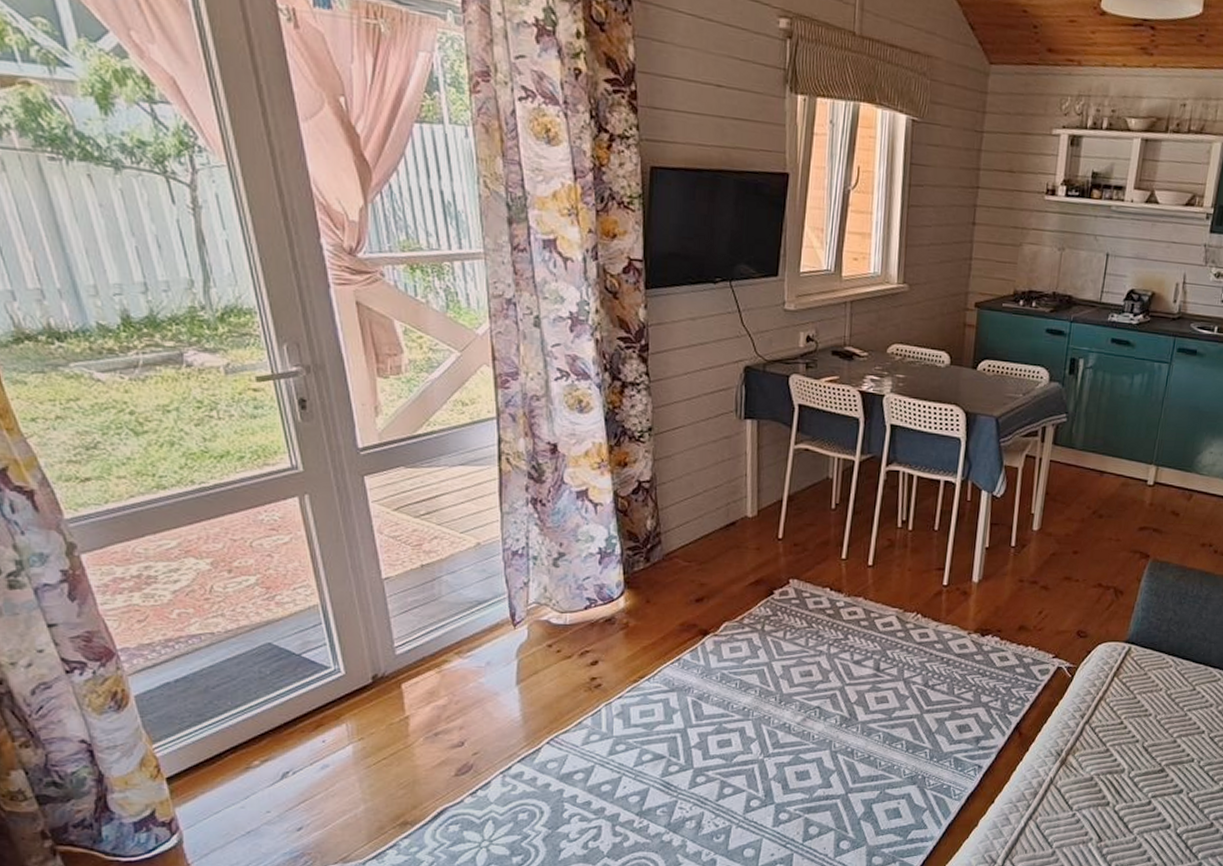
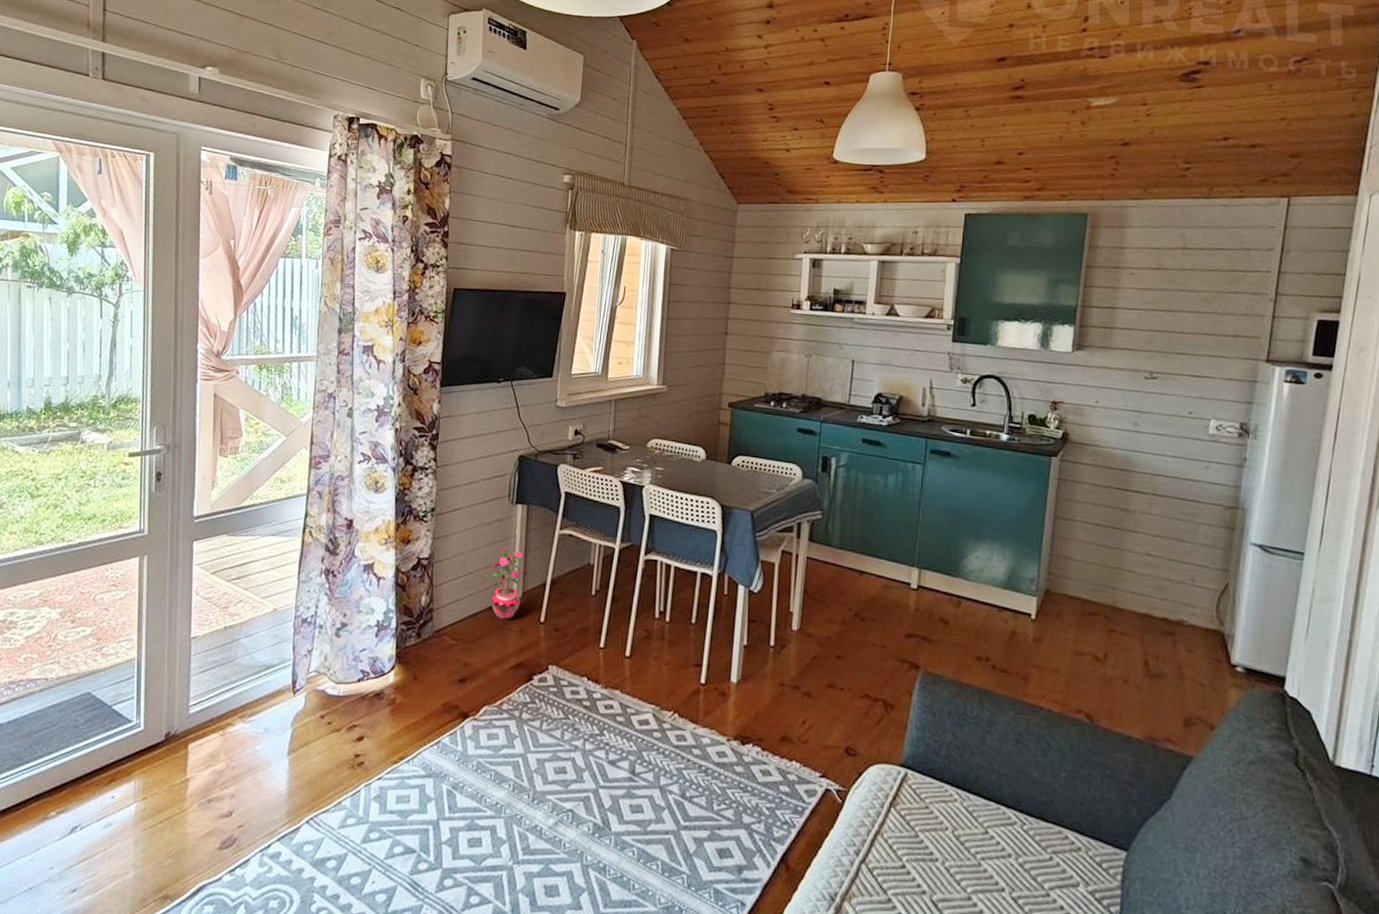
potted plant: none [721,464,759,539] -> present [490,546,525,621]

